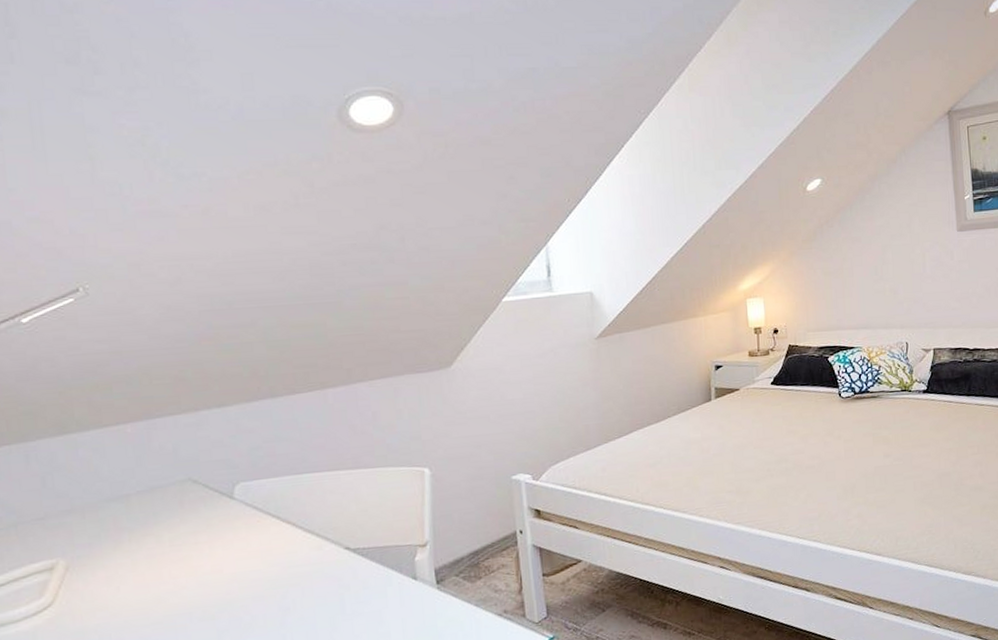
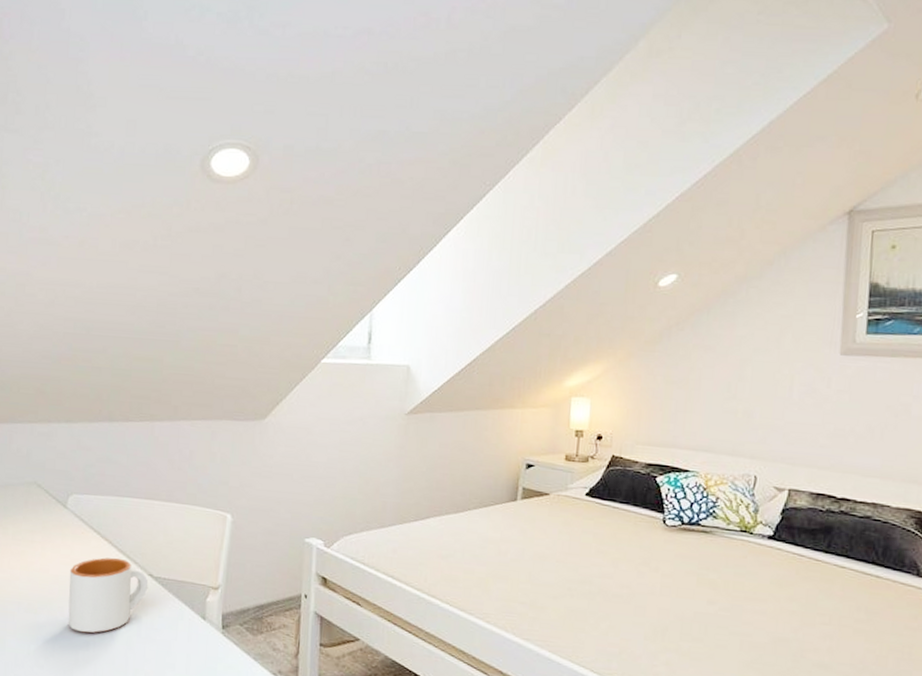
mug: none [248,538,347,627] -> present [68,557,149,633]

